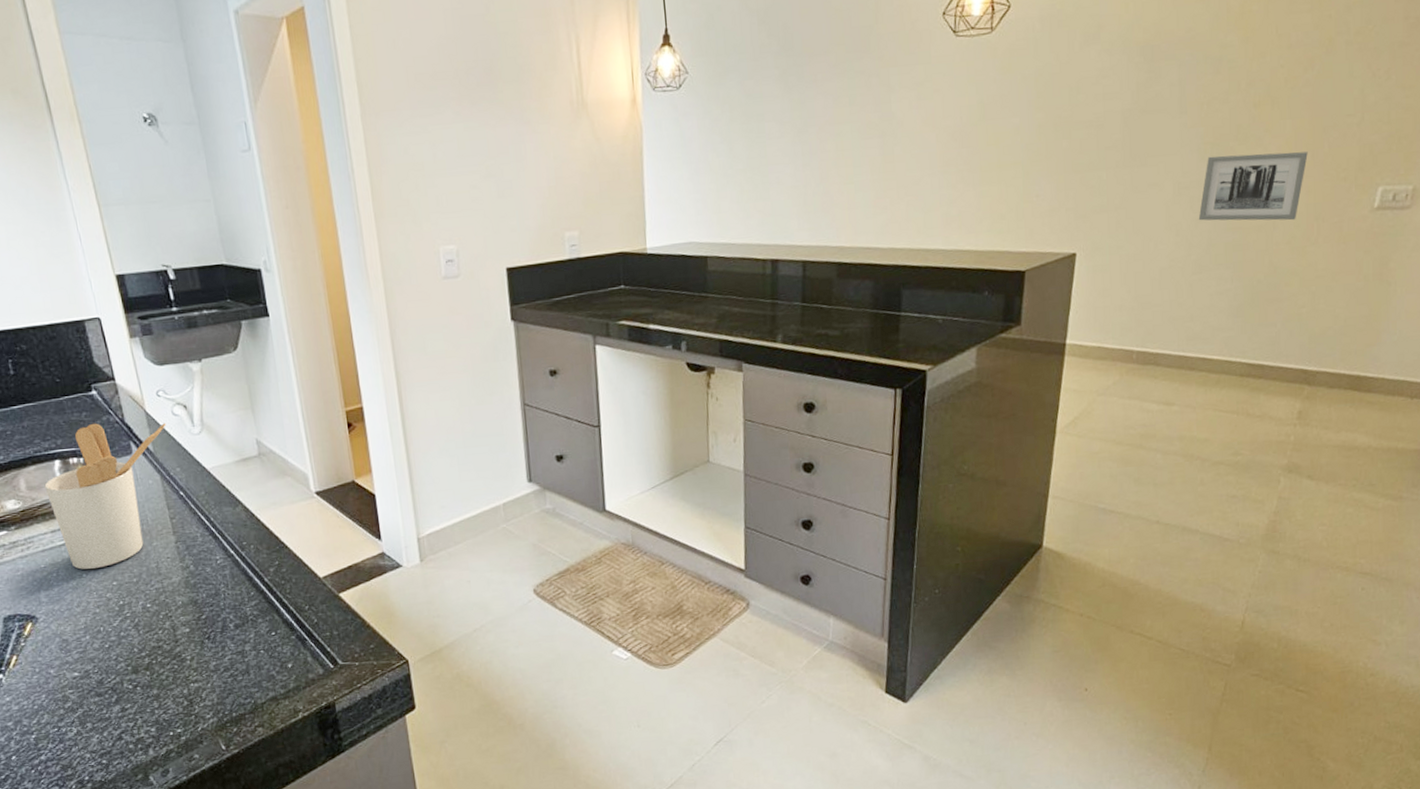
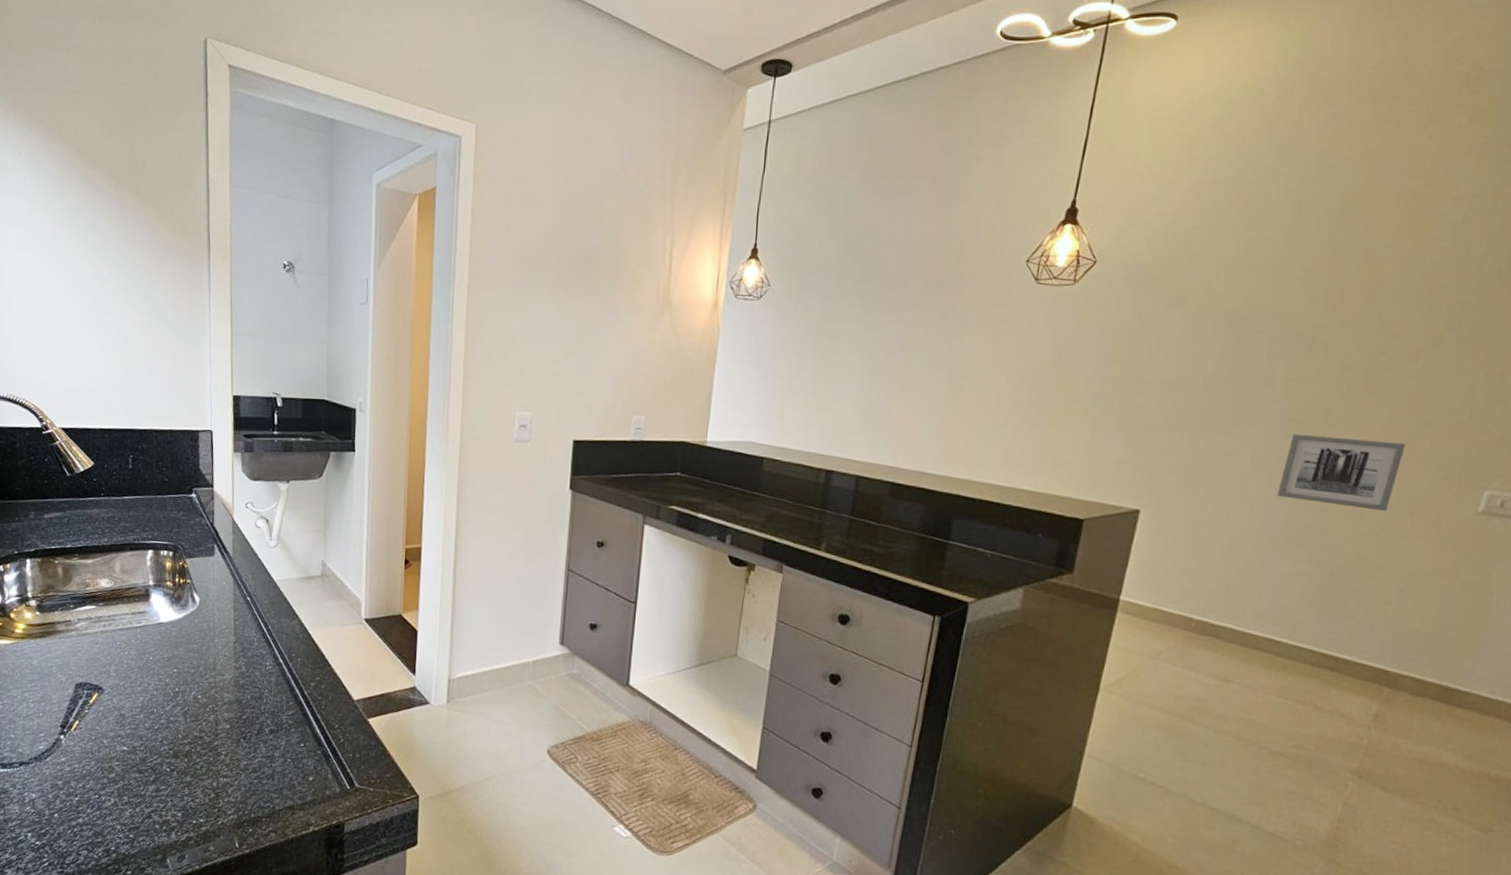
utensil holder: present [44,423,166,570] -> none [135,522,248,654]

